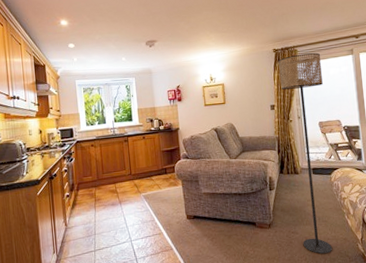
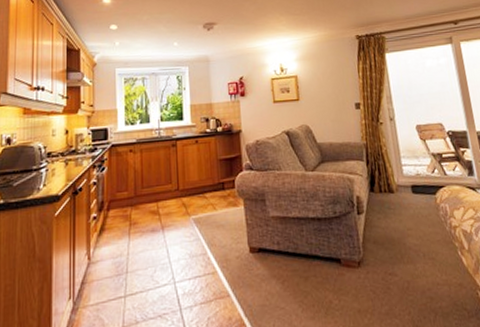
floor lamp: present [278,52,332,254] -> none [363,40,444,307]

